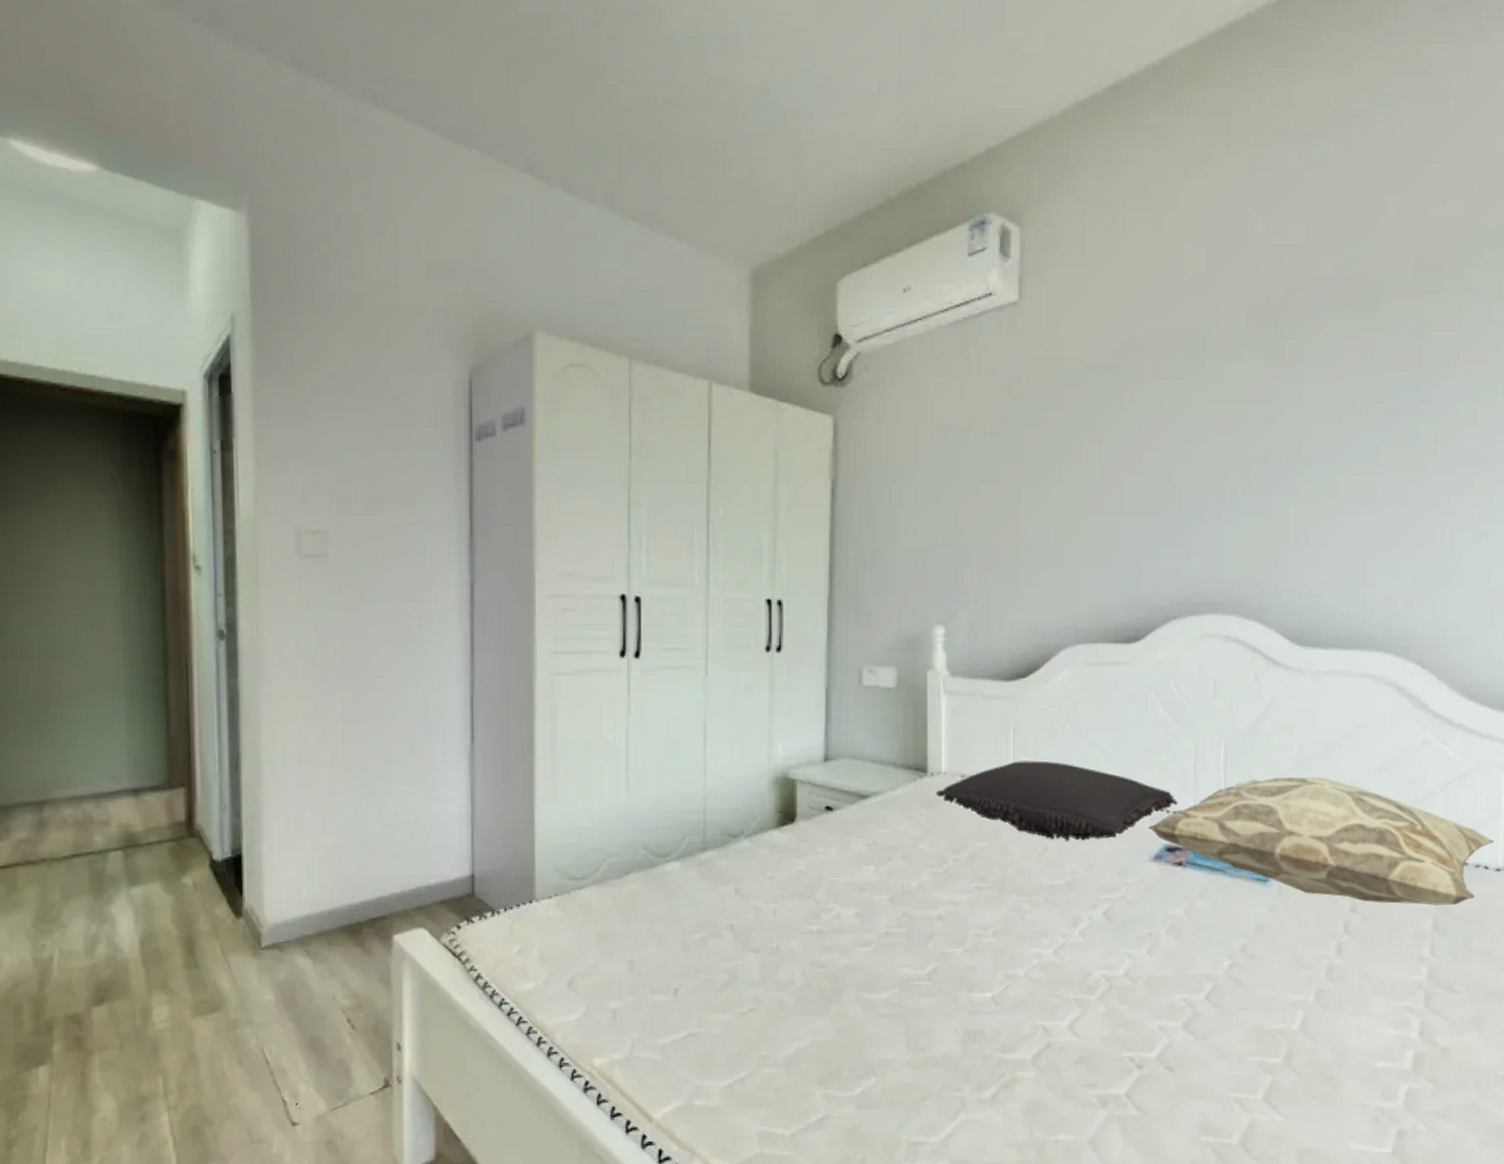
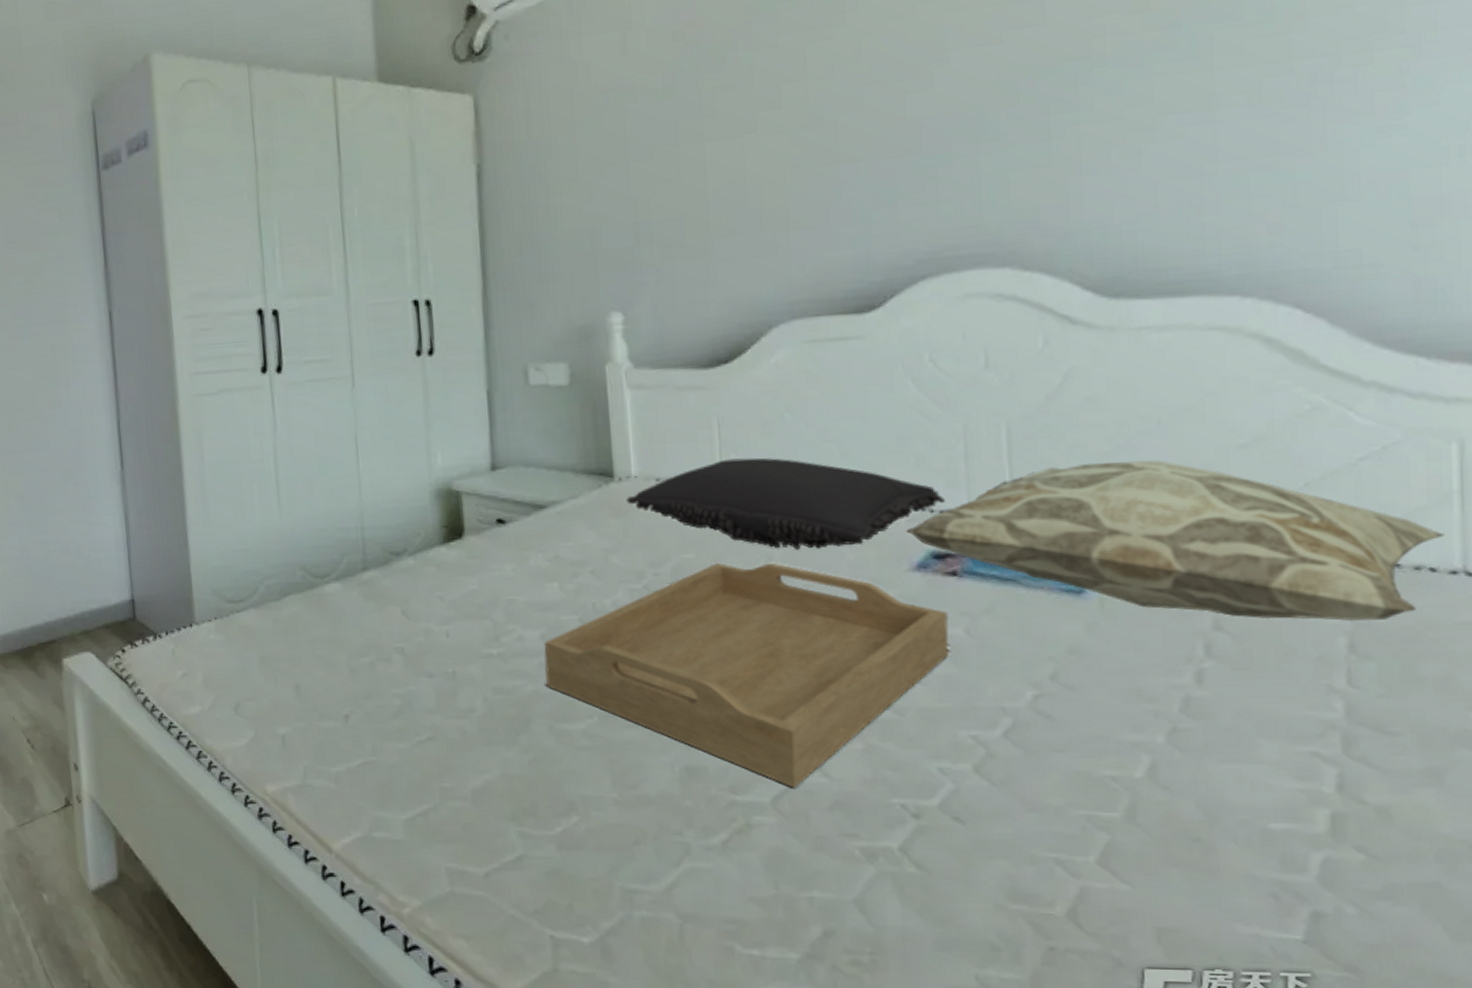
serving tray: none [856,851,1174,1046] -> present [544,563,949,788]

